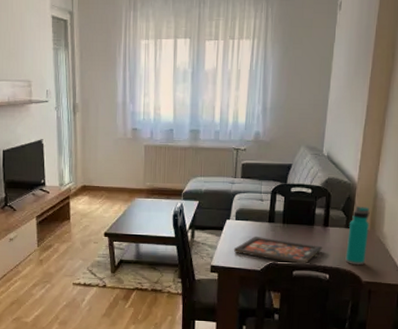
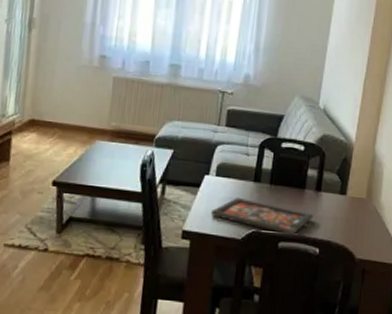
water bottle: present [345,207,370,266] -> none [338,170,367,240]

